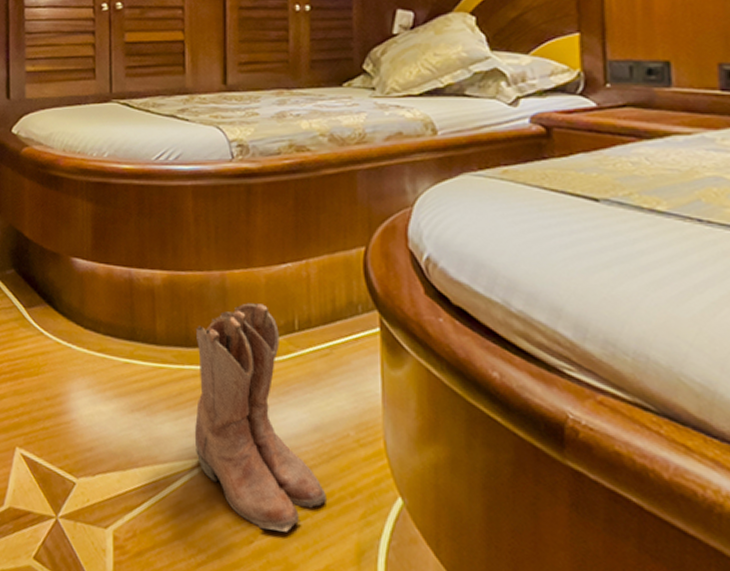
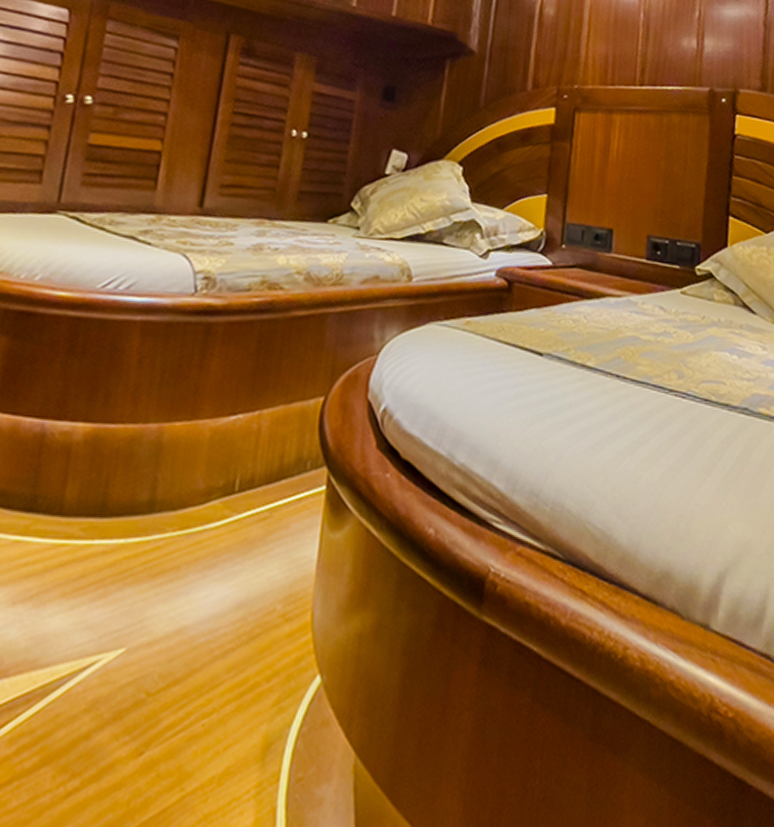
boots: present [194,303,326,532] -> none [89,461,240,736]

